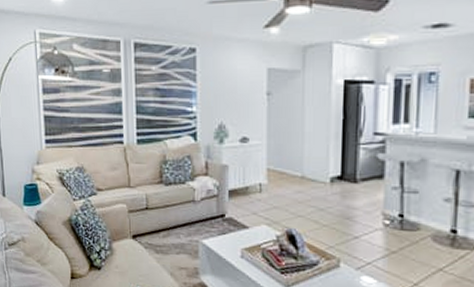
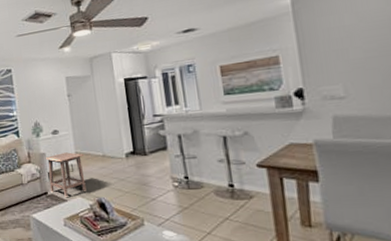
side table: none [225,167,277,225] -> present [44,152,87,198]

